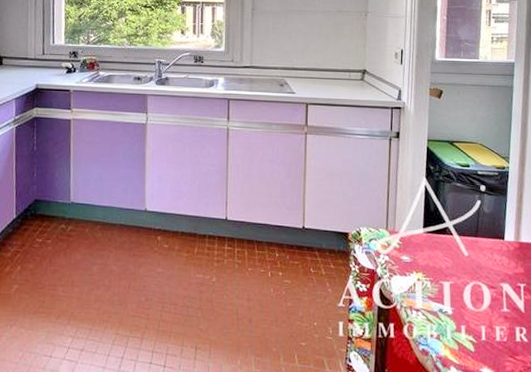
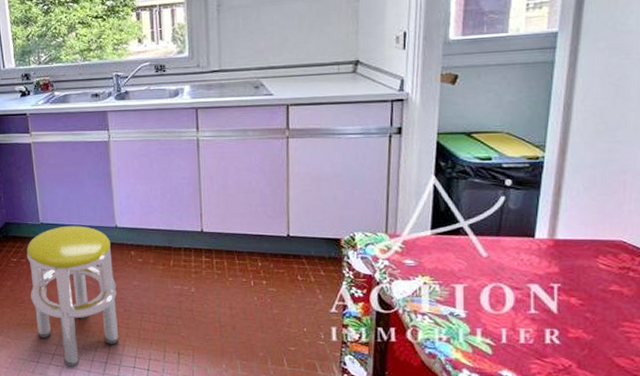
stool: none [52,206,140,363] -> present [26,225,118,367]

